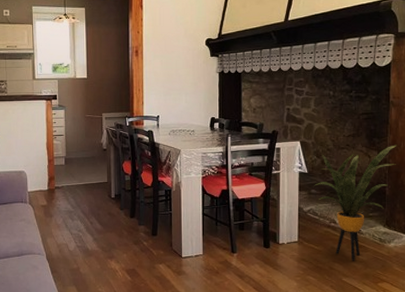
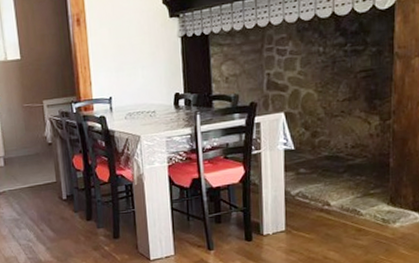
house plant: present [314,145,397,261] -> none [303,105,403,248]

